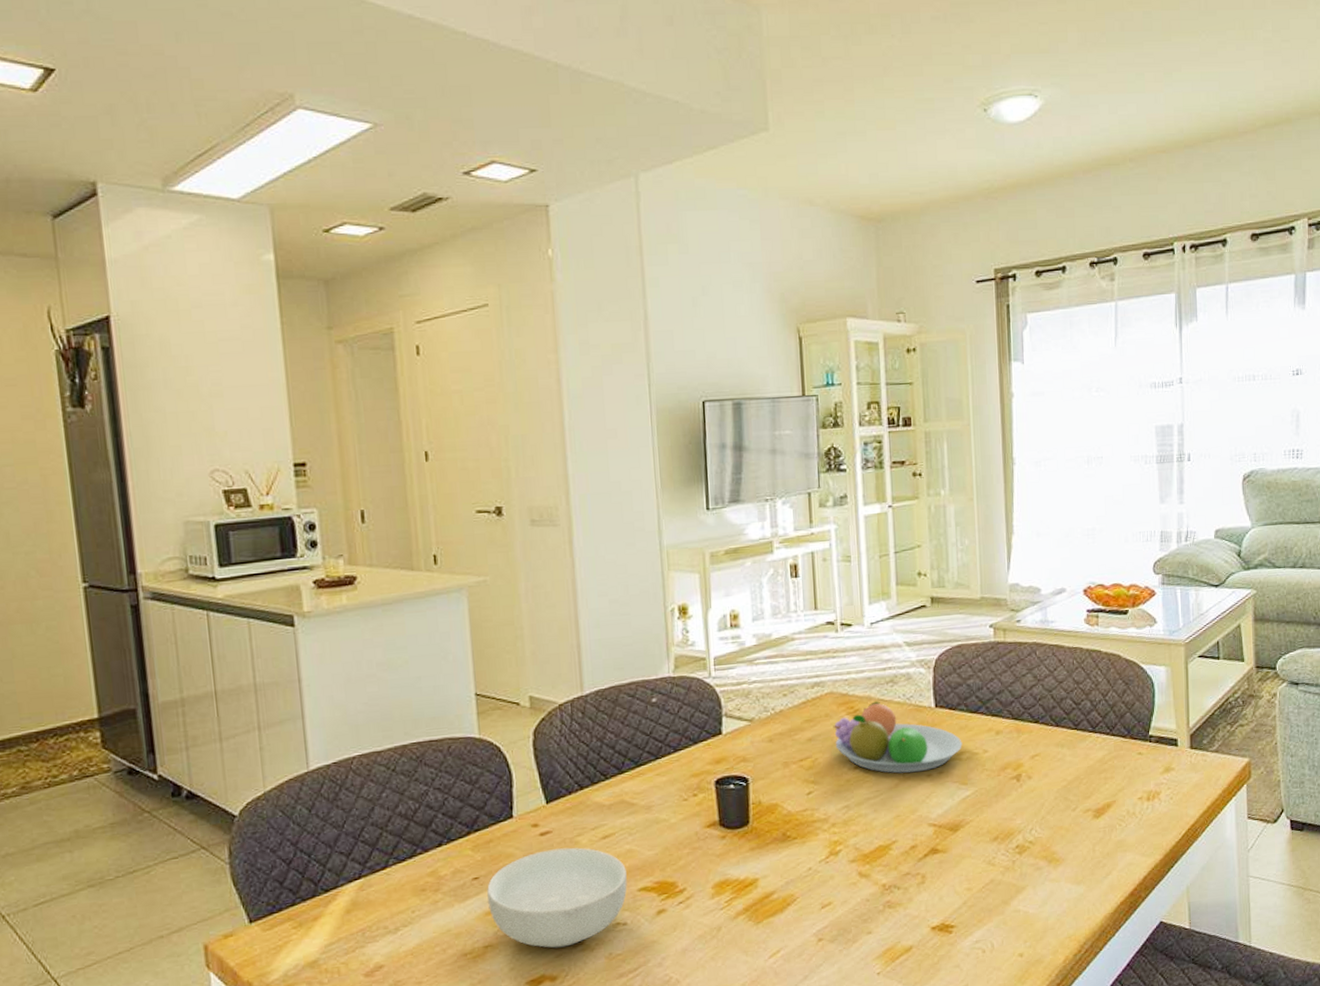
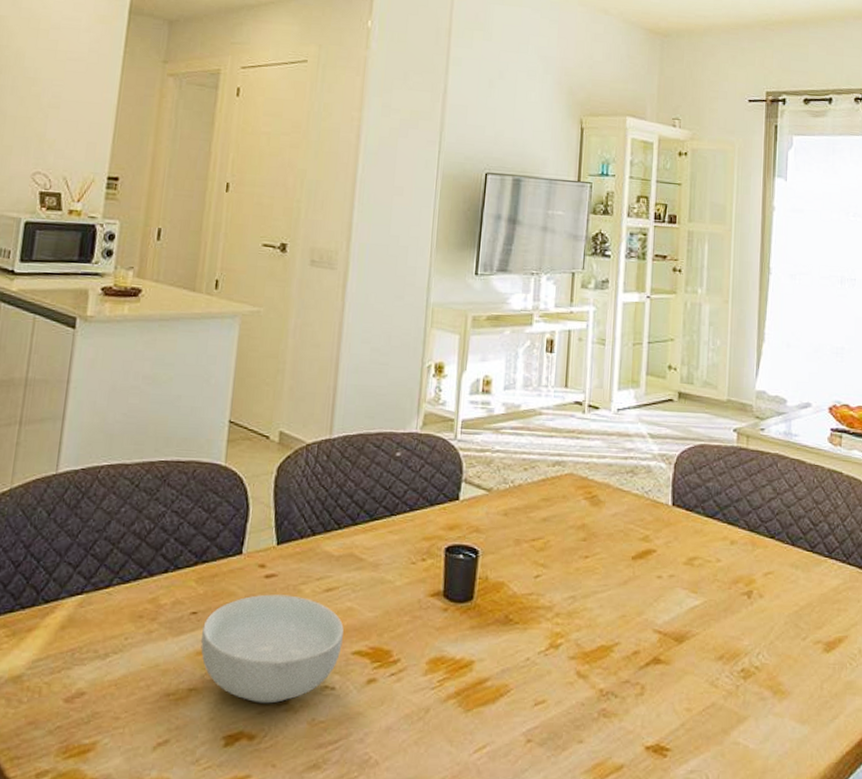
fruit bowl: present [833,701,962,774] -> none [569,490,696,572]

